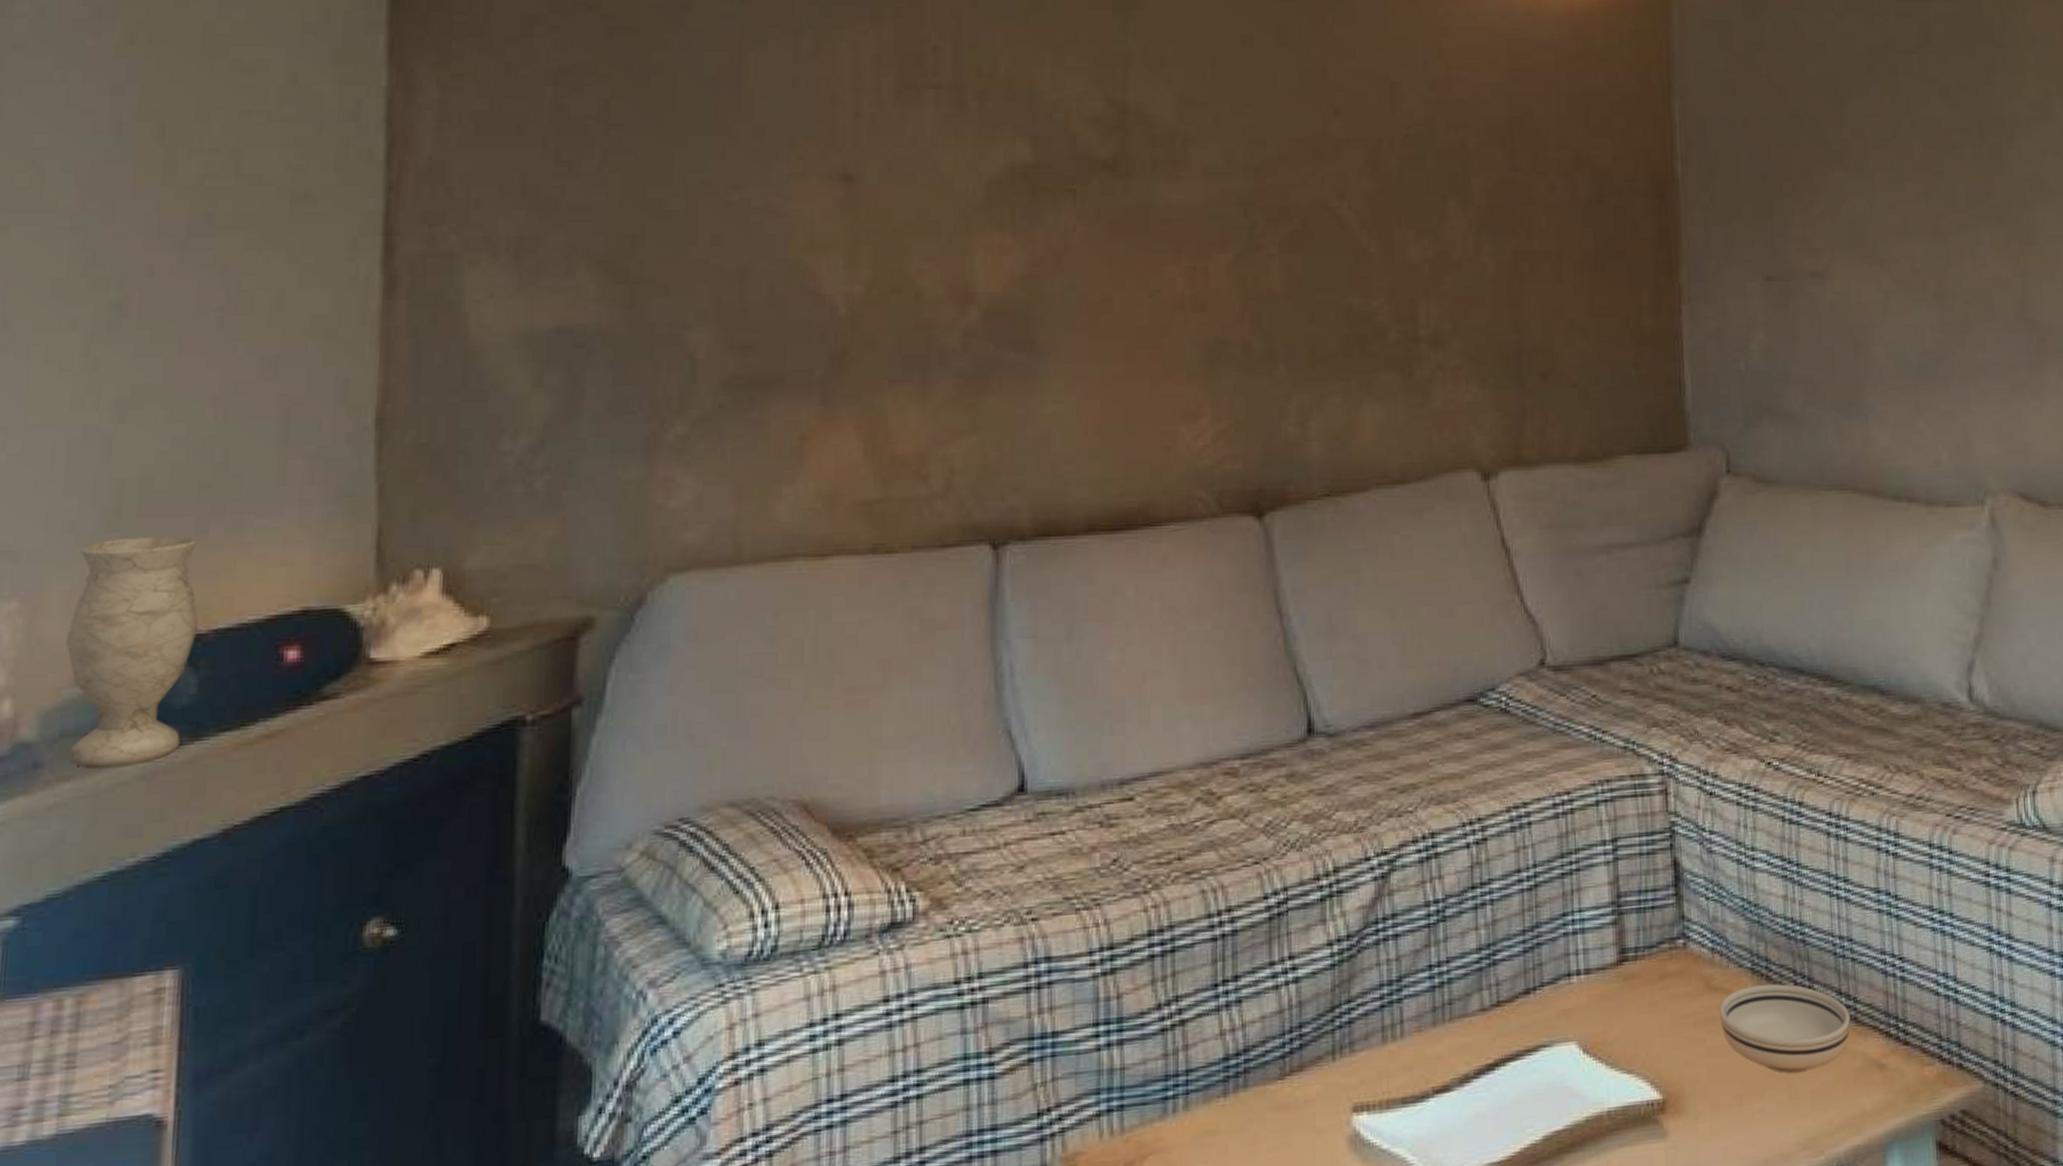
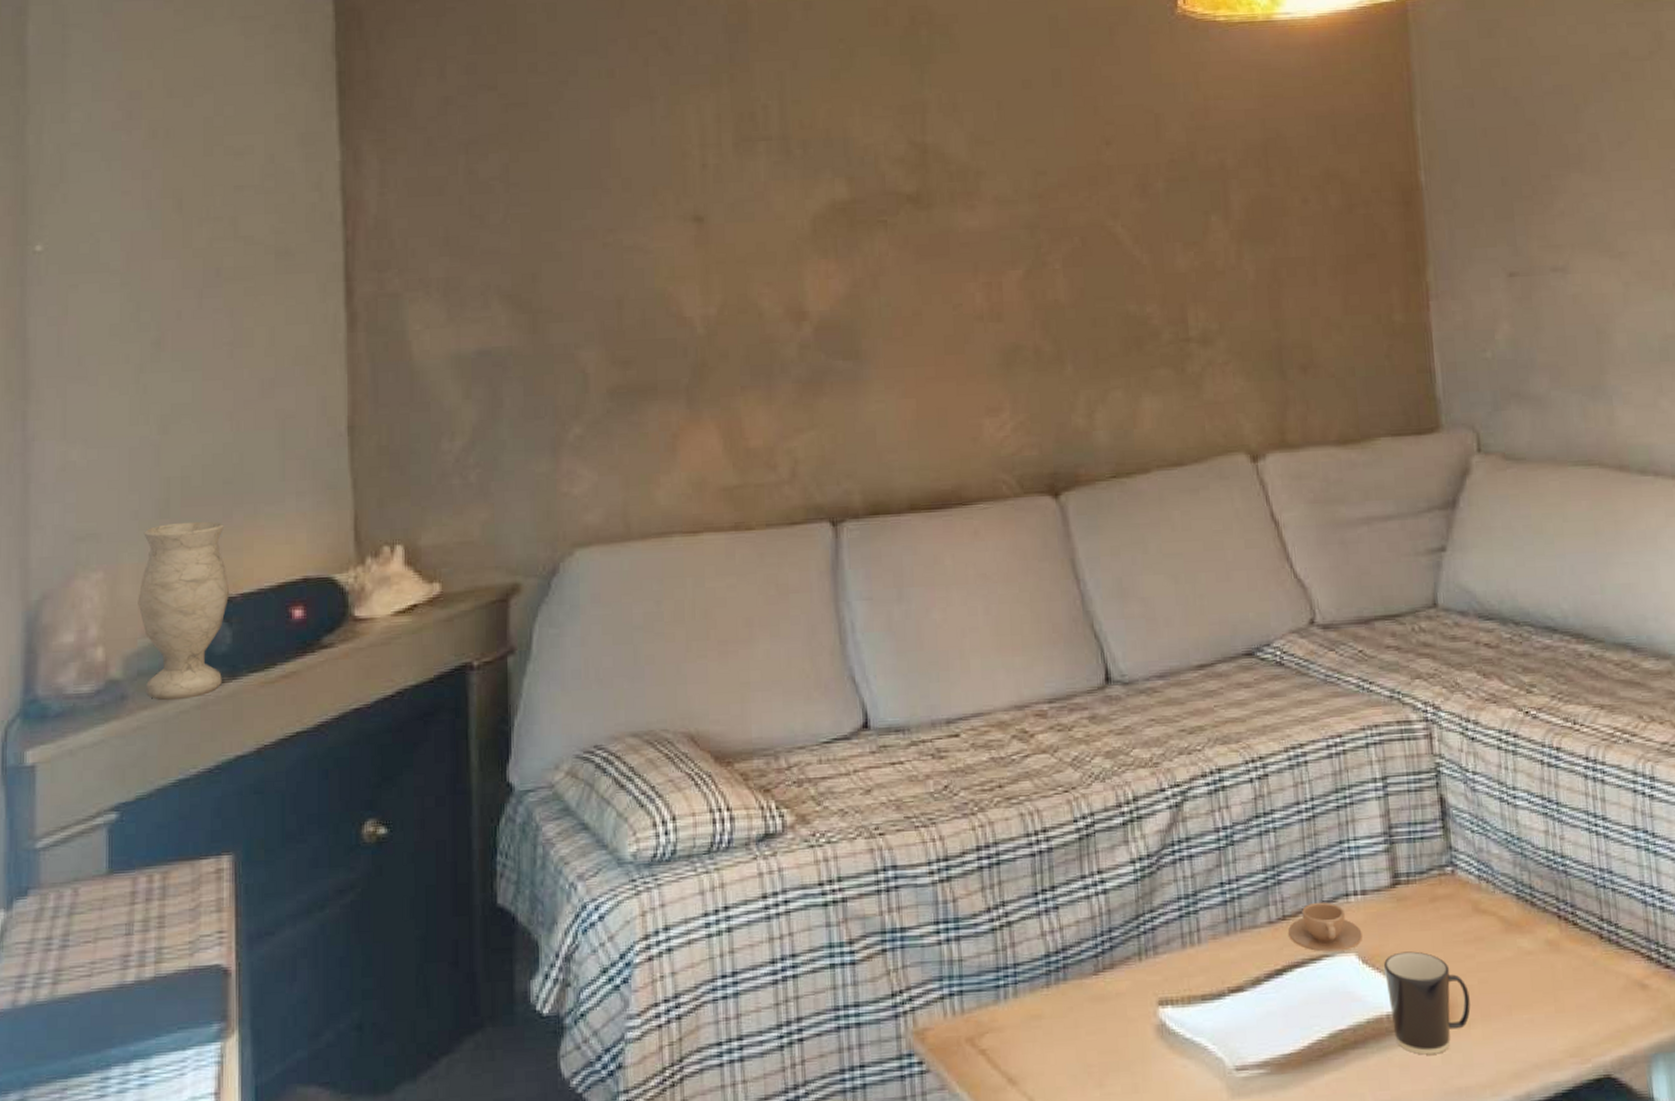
teacup: none [1502,984,1584,1043] -> present [1287,902,1362,953]
mug: none [1606,1037,1698,1156] -> present [1383,951,1471,1055]
bowl: present [1718,983,1851,1074] -> none [1486,908,1613,989]

